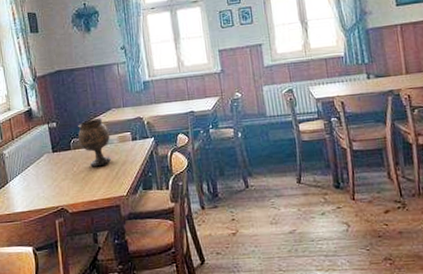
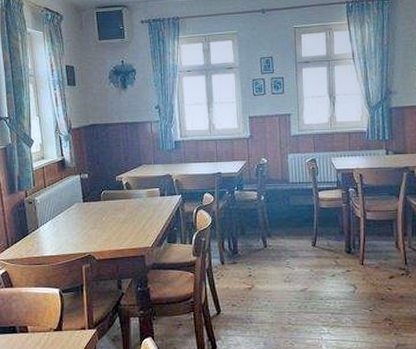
goblet: present [78,118,112,167] -> none [109,173,140,219]

